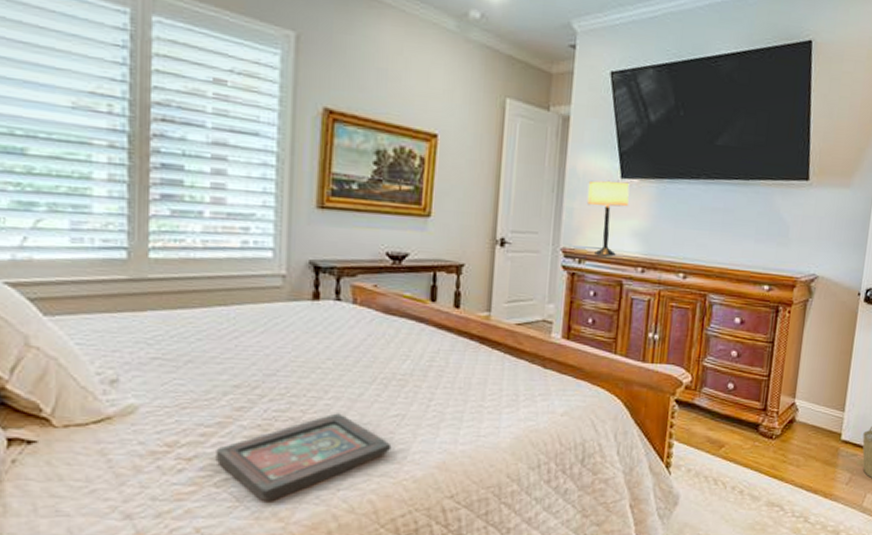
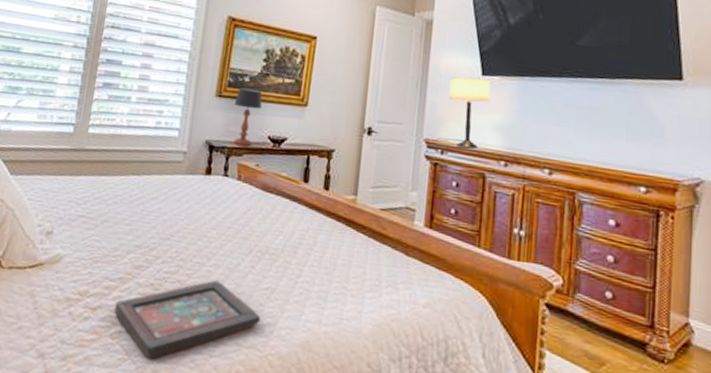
table lamp: none [341,196,376,266] -> present [233,87,263,147]

